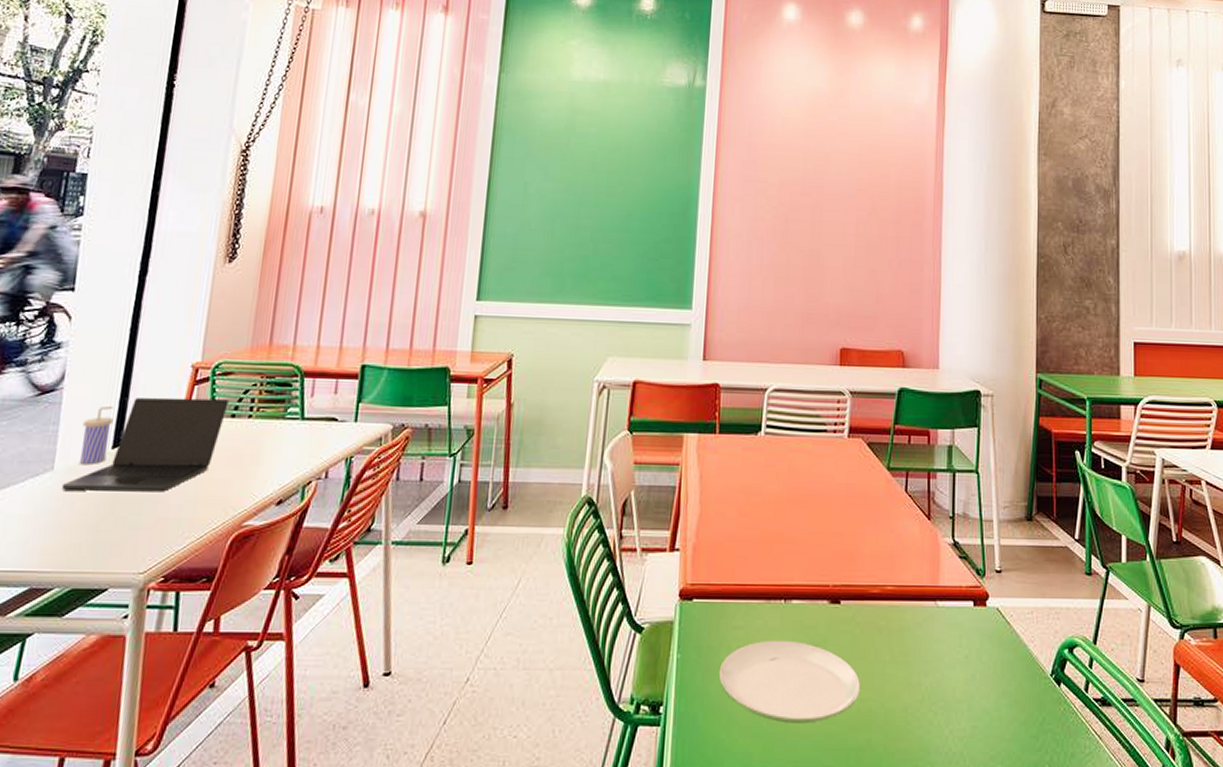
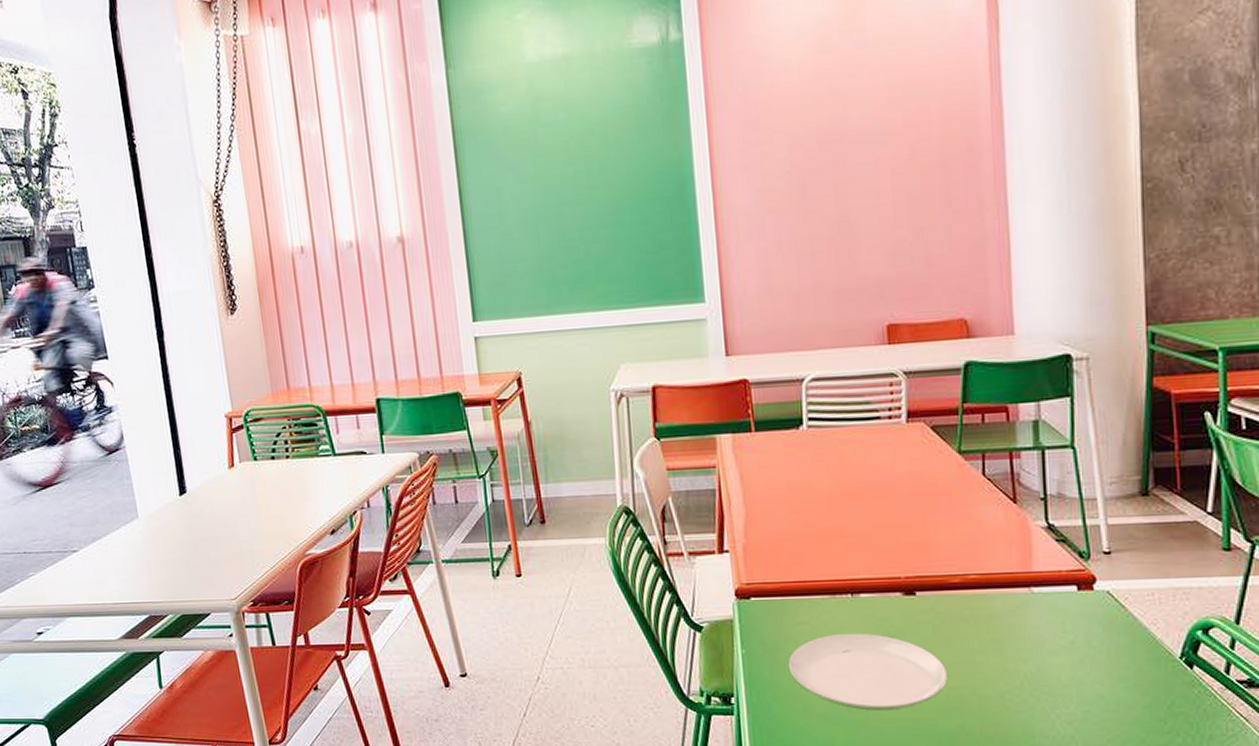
laptop: present [61,397,229,492] -> none [149,443,266,534]
beverage cup: present [80,407,114,464] -> none [150,459,178,511]

